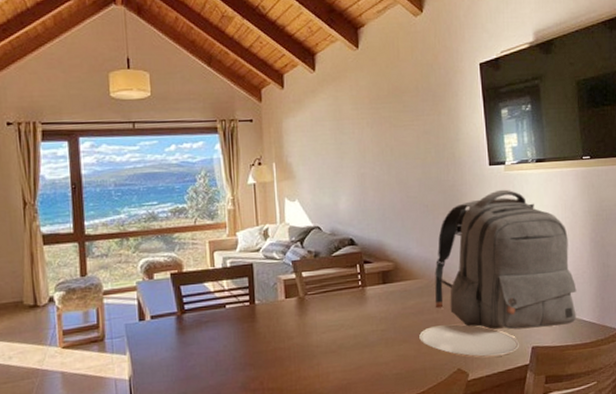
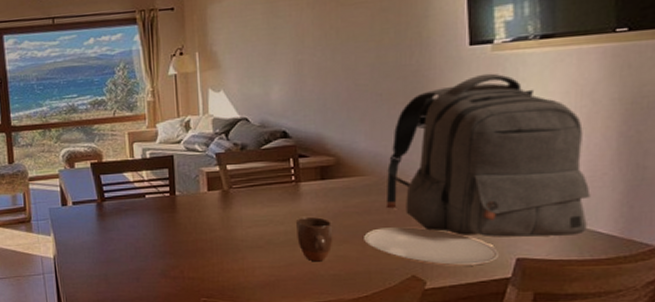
mug: none [364,319,395,363] -> present [296,216,333,262]

